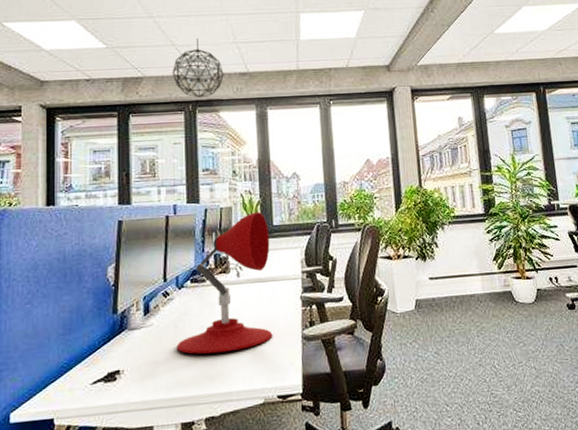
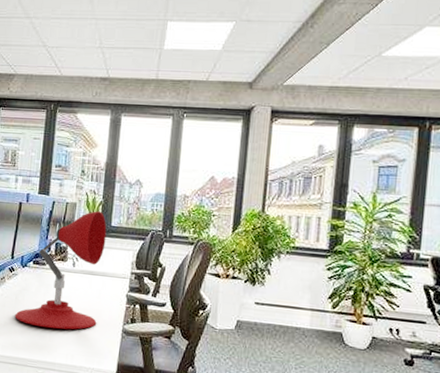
pendant light: present [172,38,224,98] -> none [40,41,86,99]

